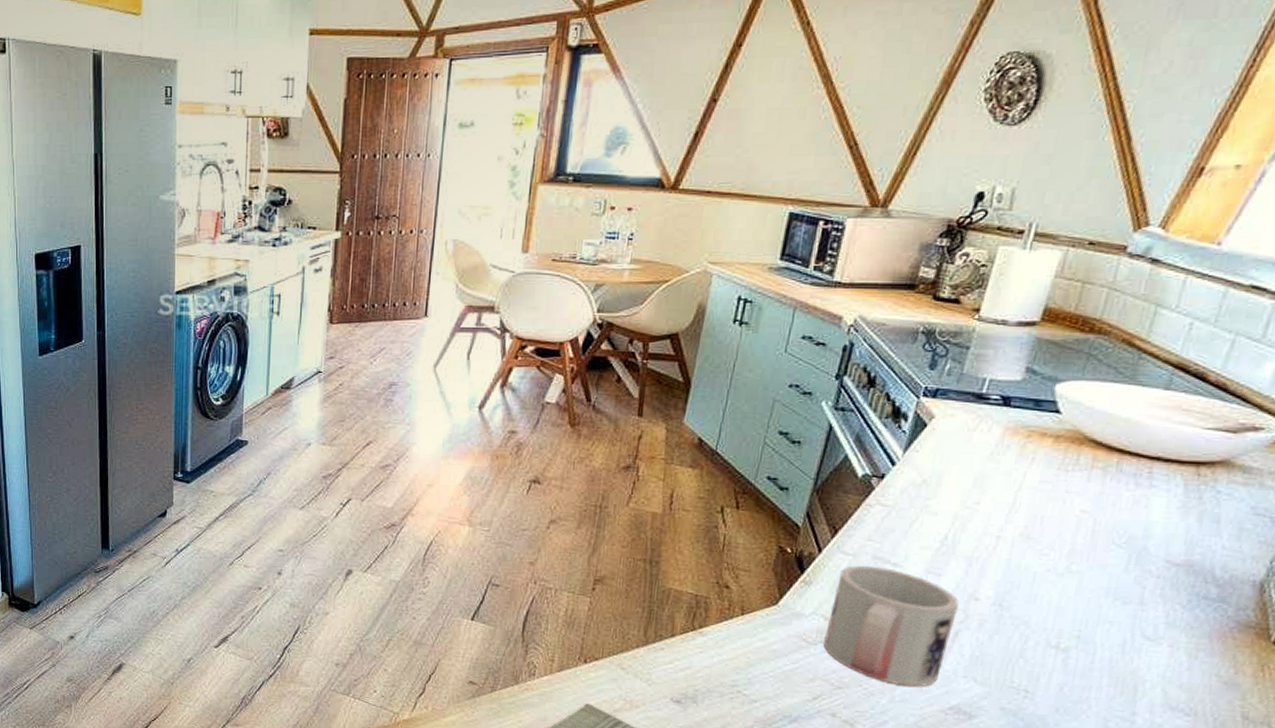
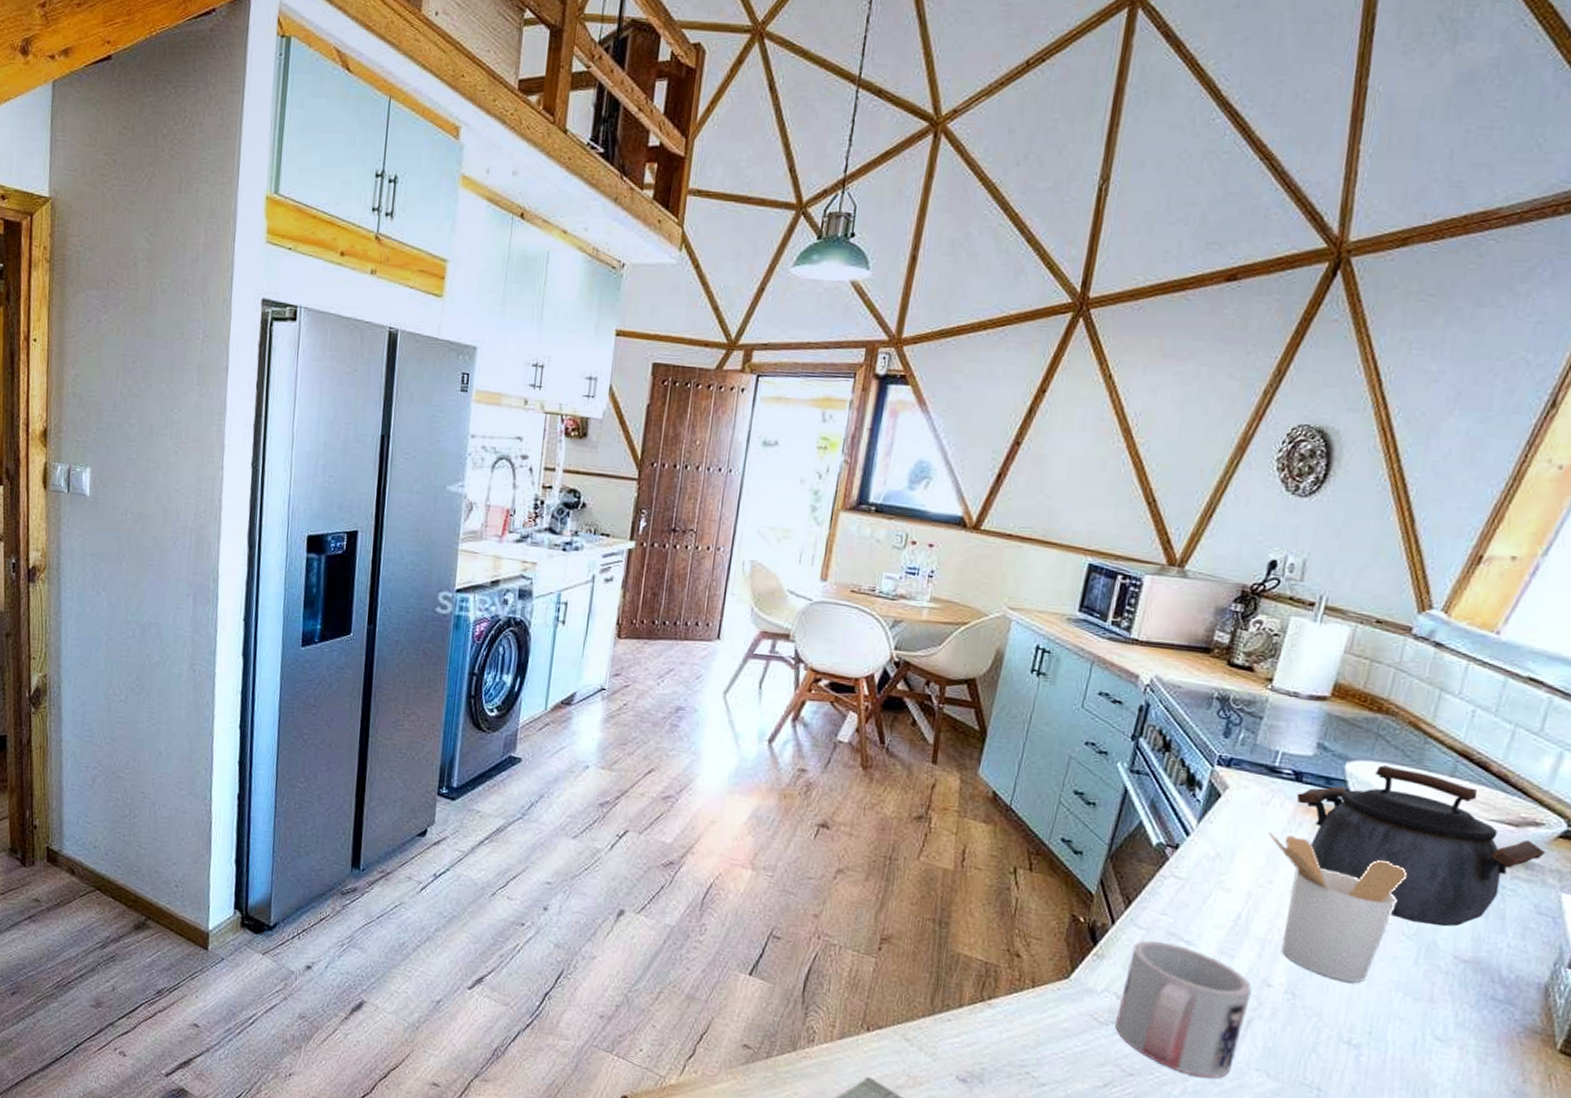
utensil holder: none [975,456,1119,591] -> present [1268,832,1408,983]
kettle: none [1004,384,1265,534] -> present [1296,765,1546,927]

